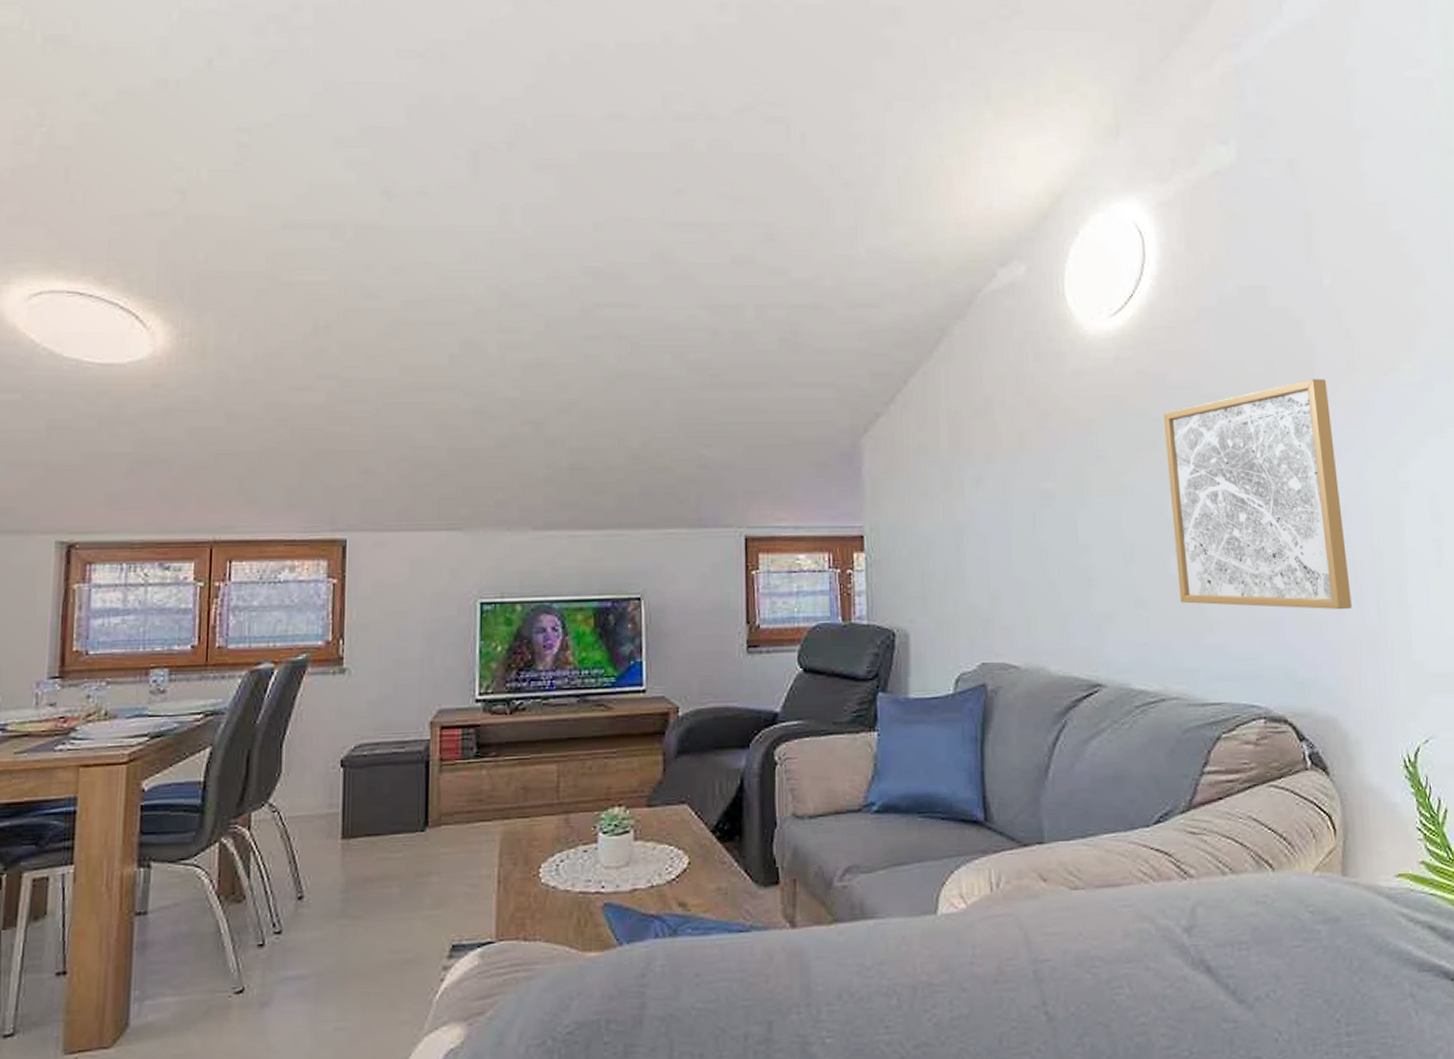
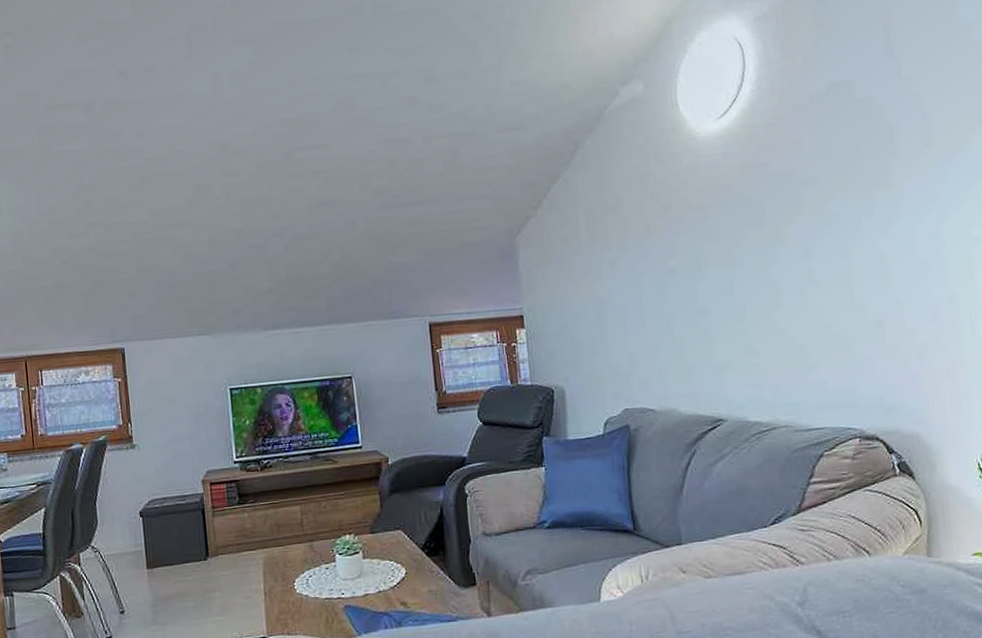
wall art: present [1164,379,1352,610] -> none [766,155,932,351]

